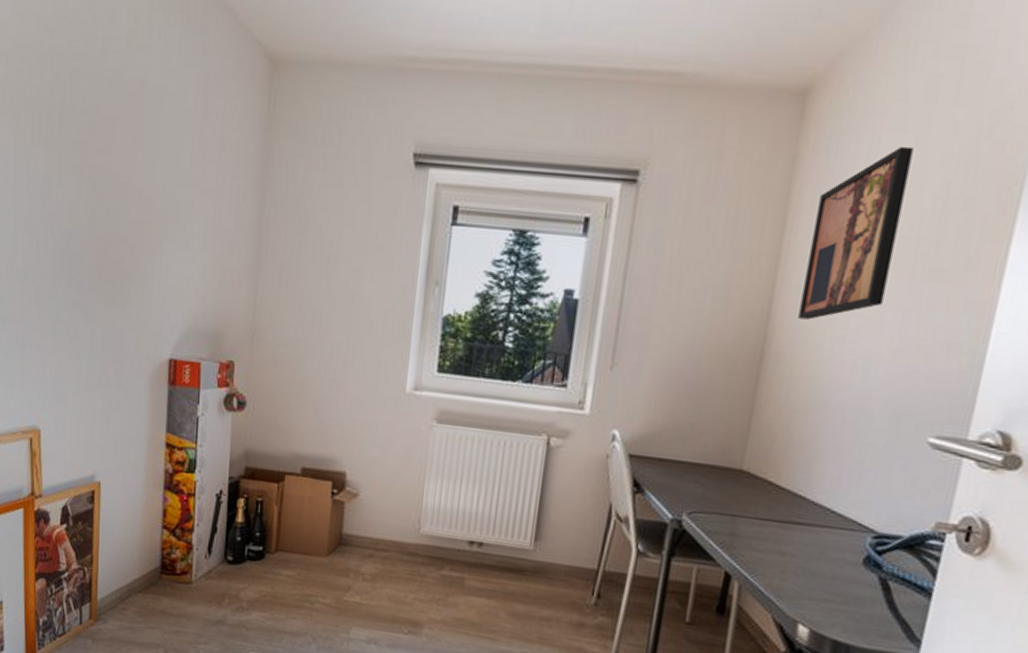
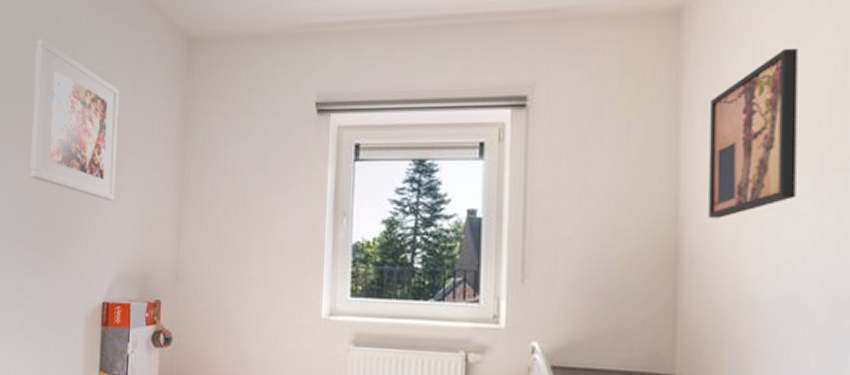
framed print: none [81,37,188,246] -> present [30,39,120,201]

